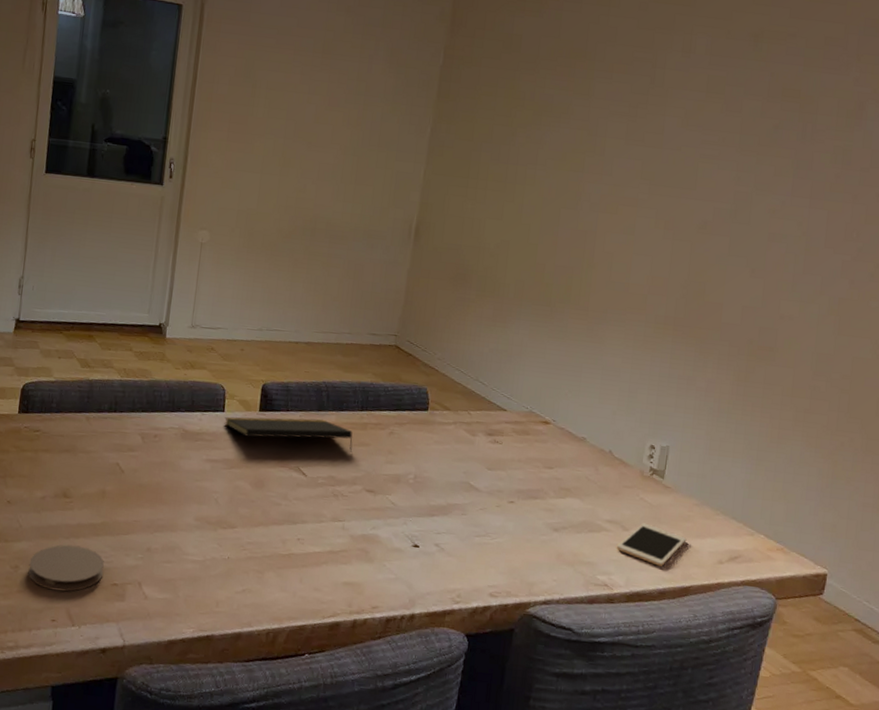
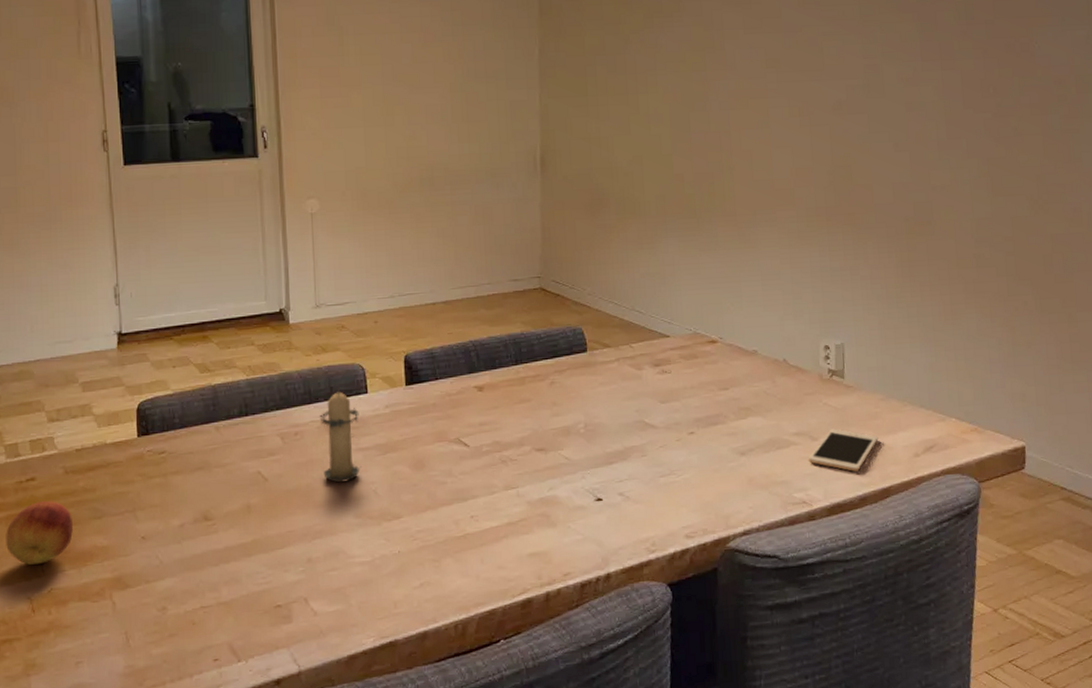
coaster: present [28,544,104,592] -> none [178,571,263,627]
candle: none [173,401,214,487] -> present [319,386,362,483]
notepad: present [224,416,353,452] -> none [369,381,513,416]

